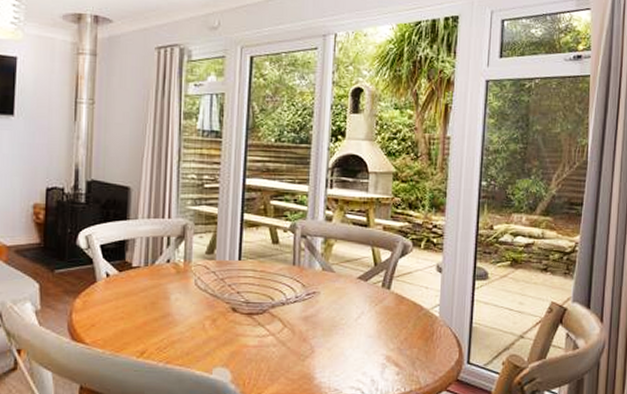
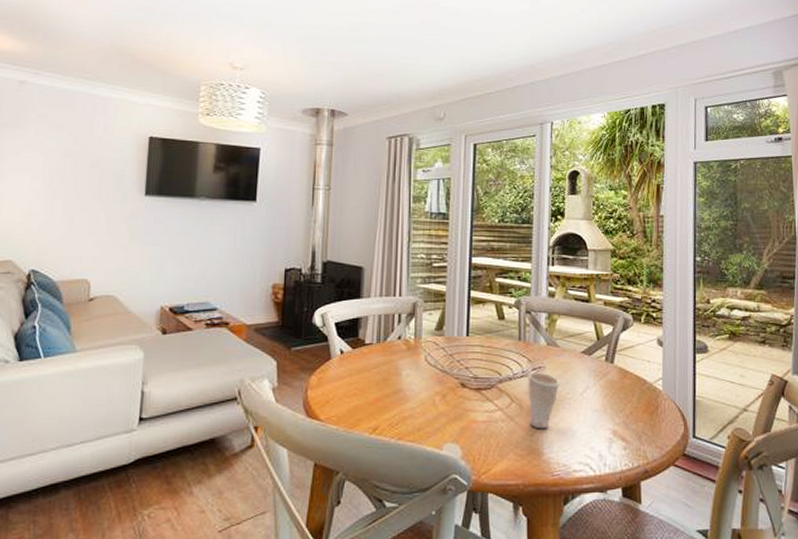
cup: none [301,297,335,354] -> present [528,372,560,429]

